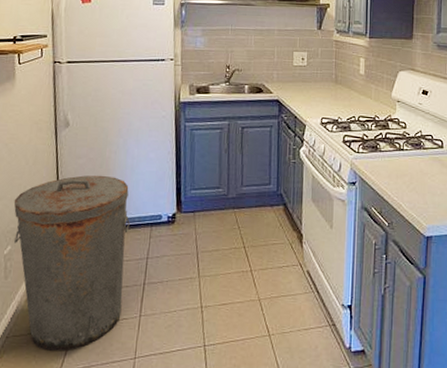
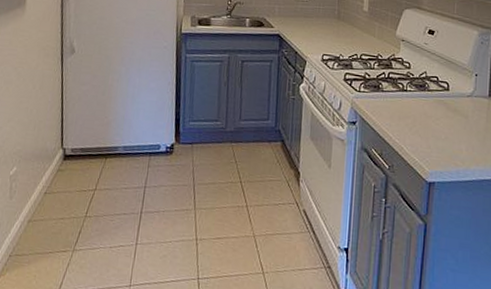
trash can: present [13,175,130,351] -> none [20,102,130,274]

